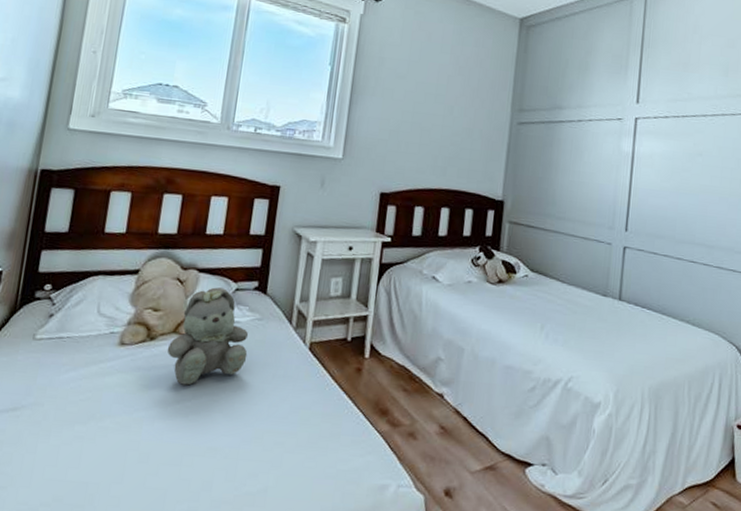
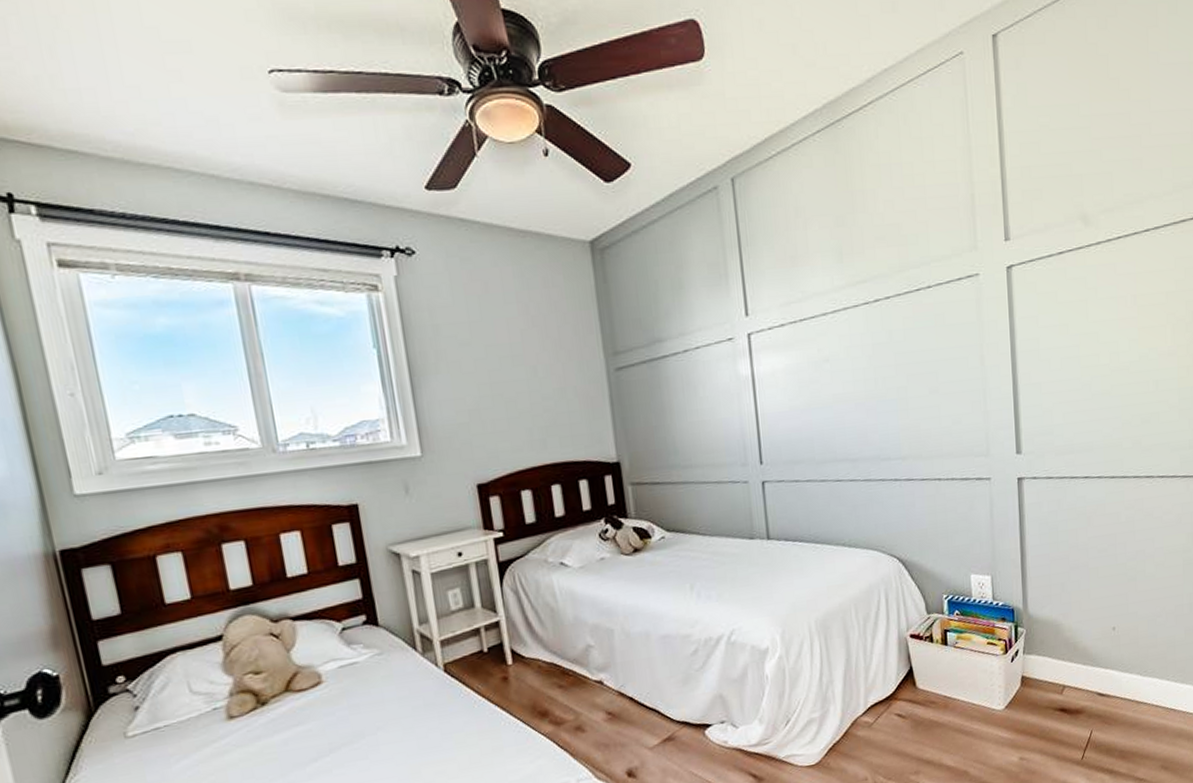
teddy bear: present [167,287,249,385] -> none [284,631,378,742]

